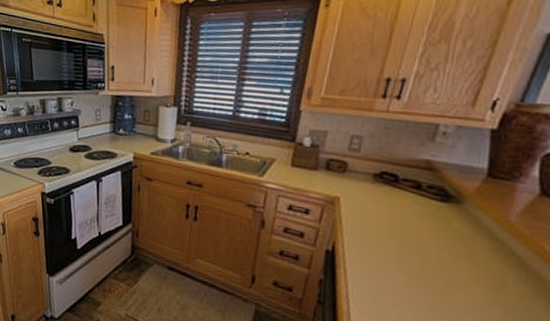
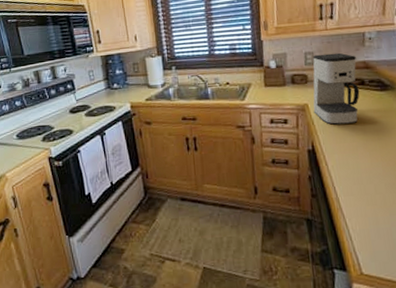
coffee maker: none [344,140,418,233] -> present [312,52,360,125]

